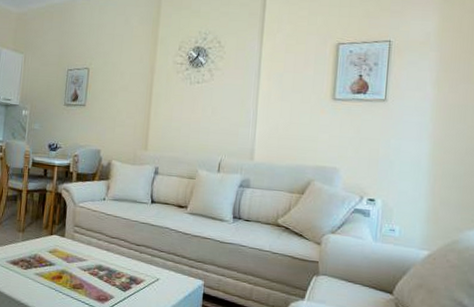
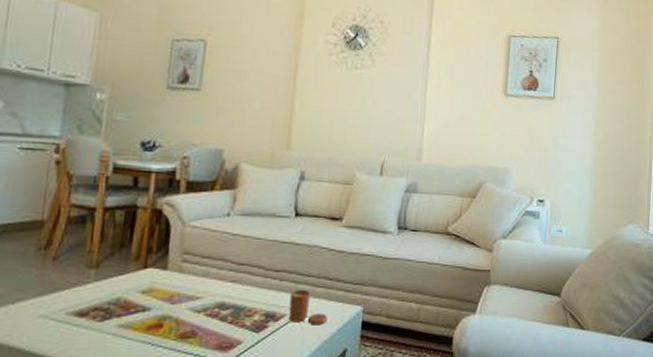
candle: none [146,261,176,292] -> present [288,289,328,326]

